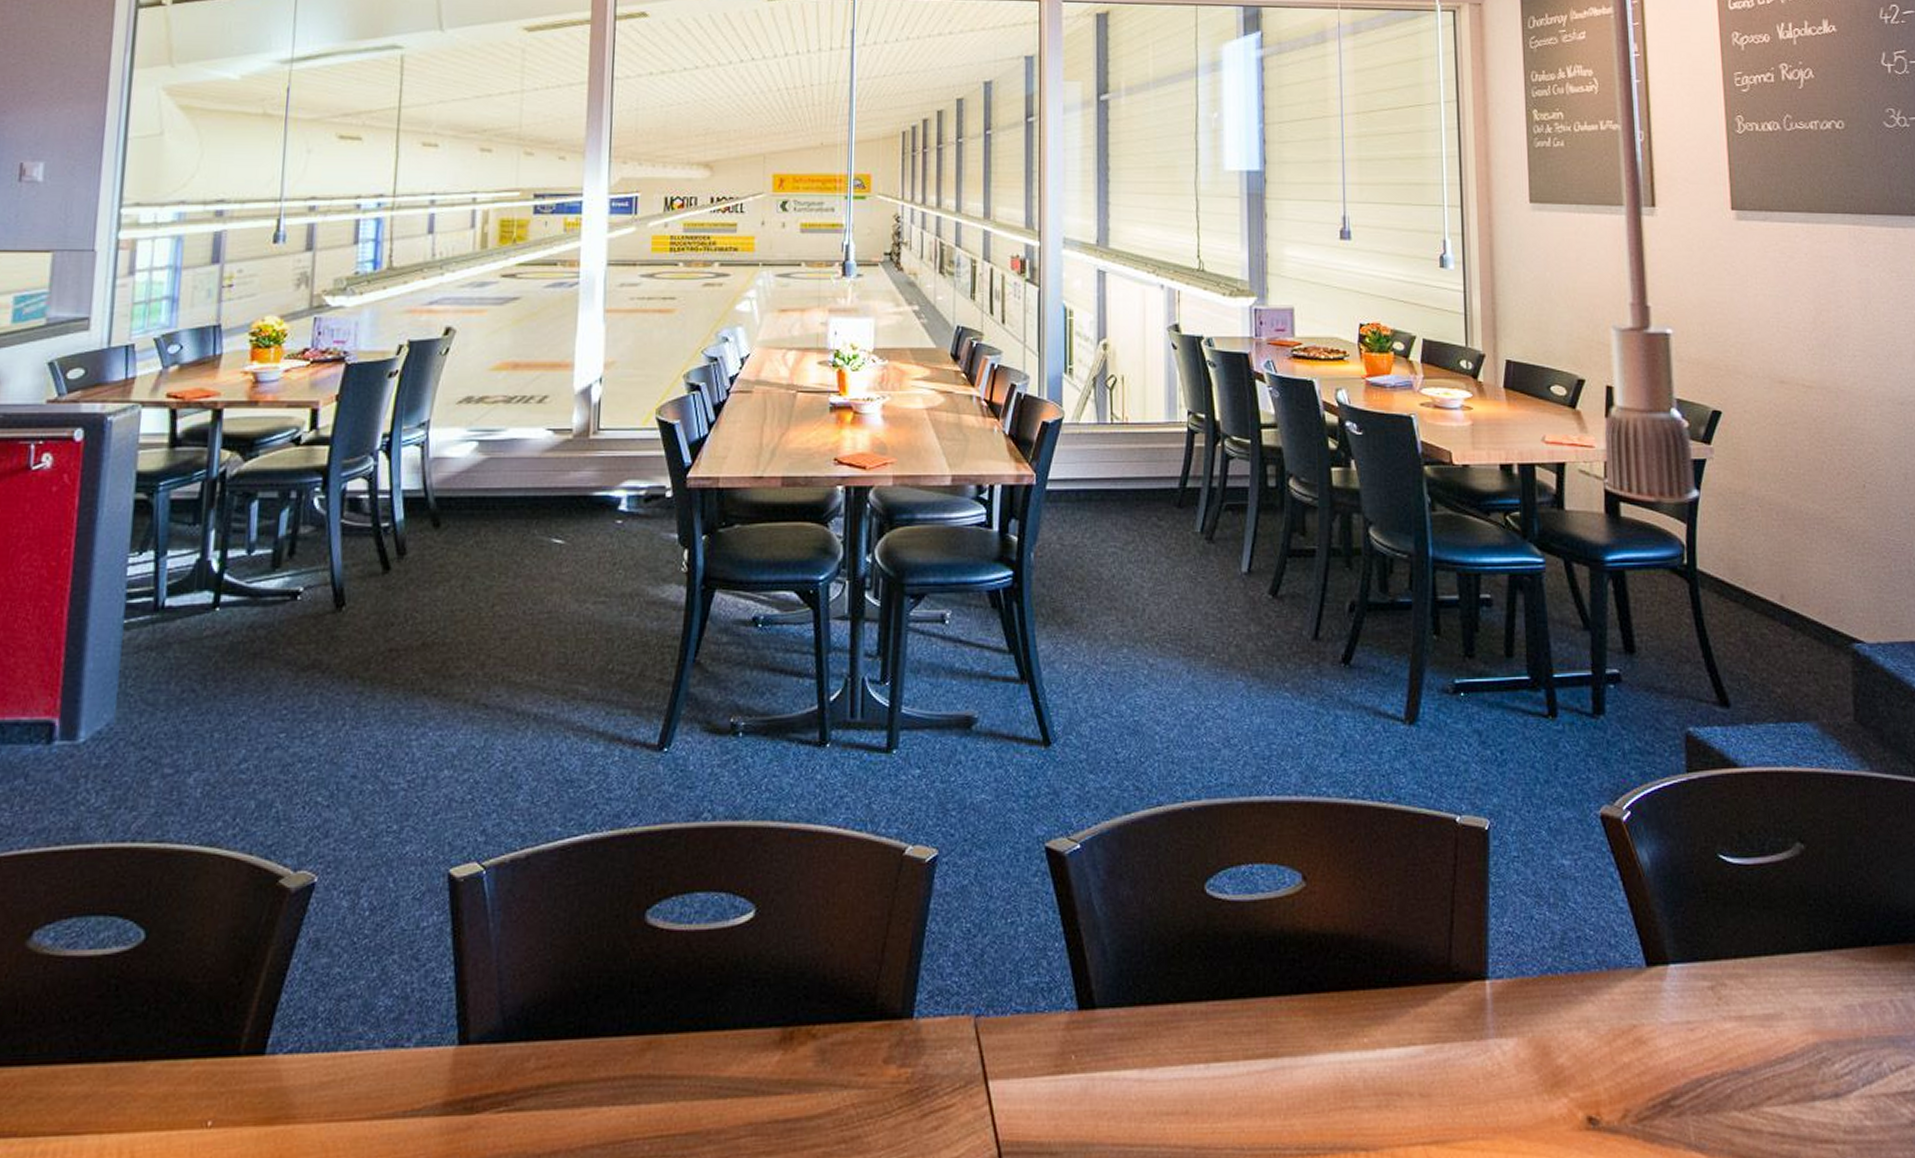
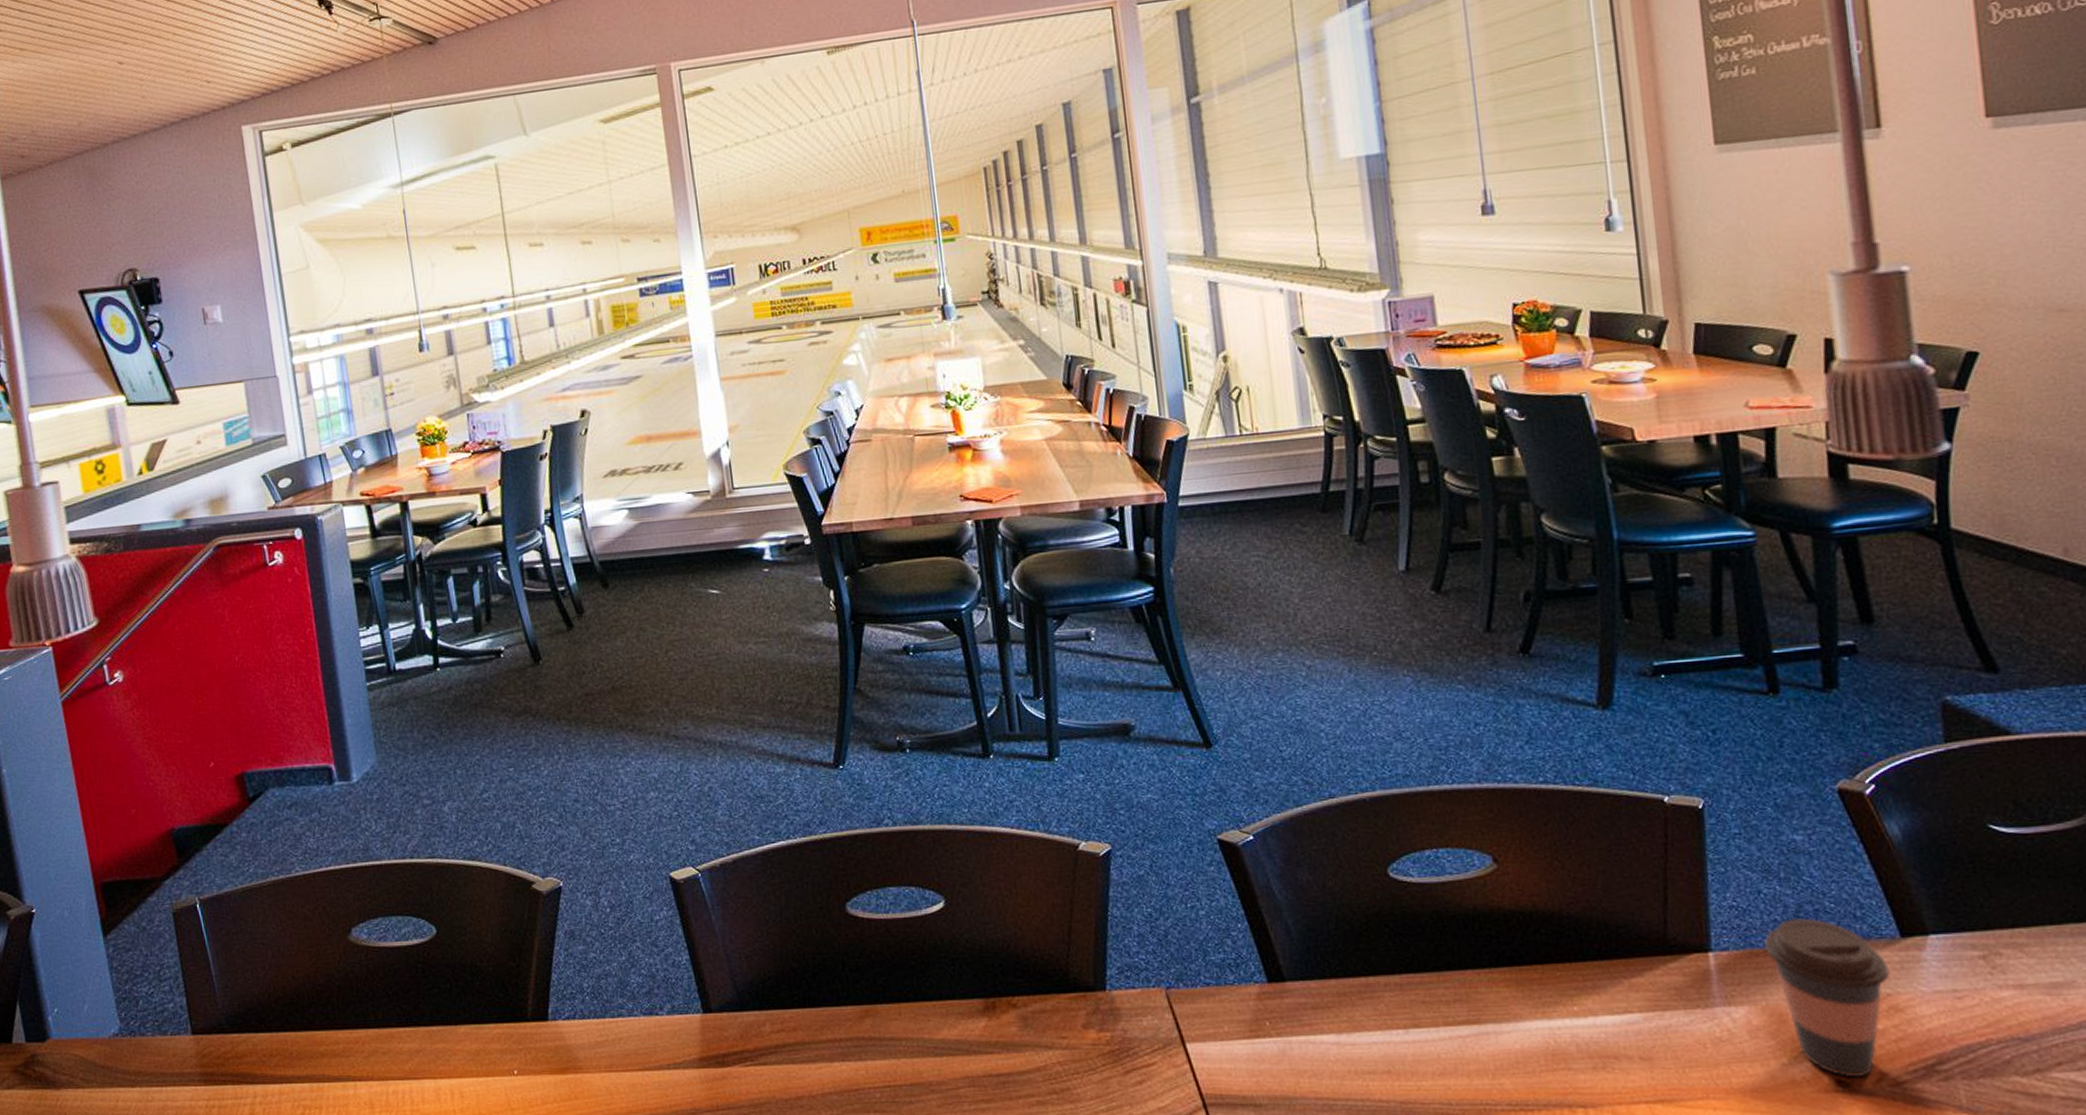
coffee cup: none [1533,945,1637,1113] -> present [1763,918,1891,1077]

